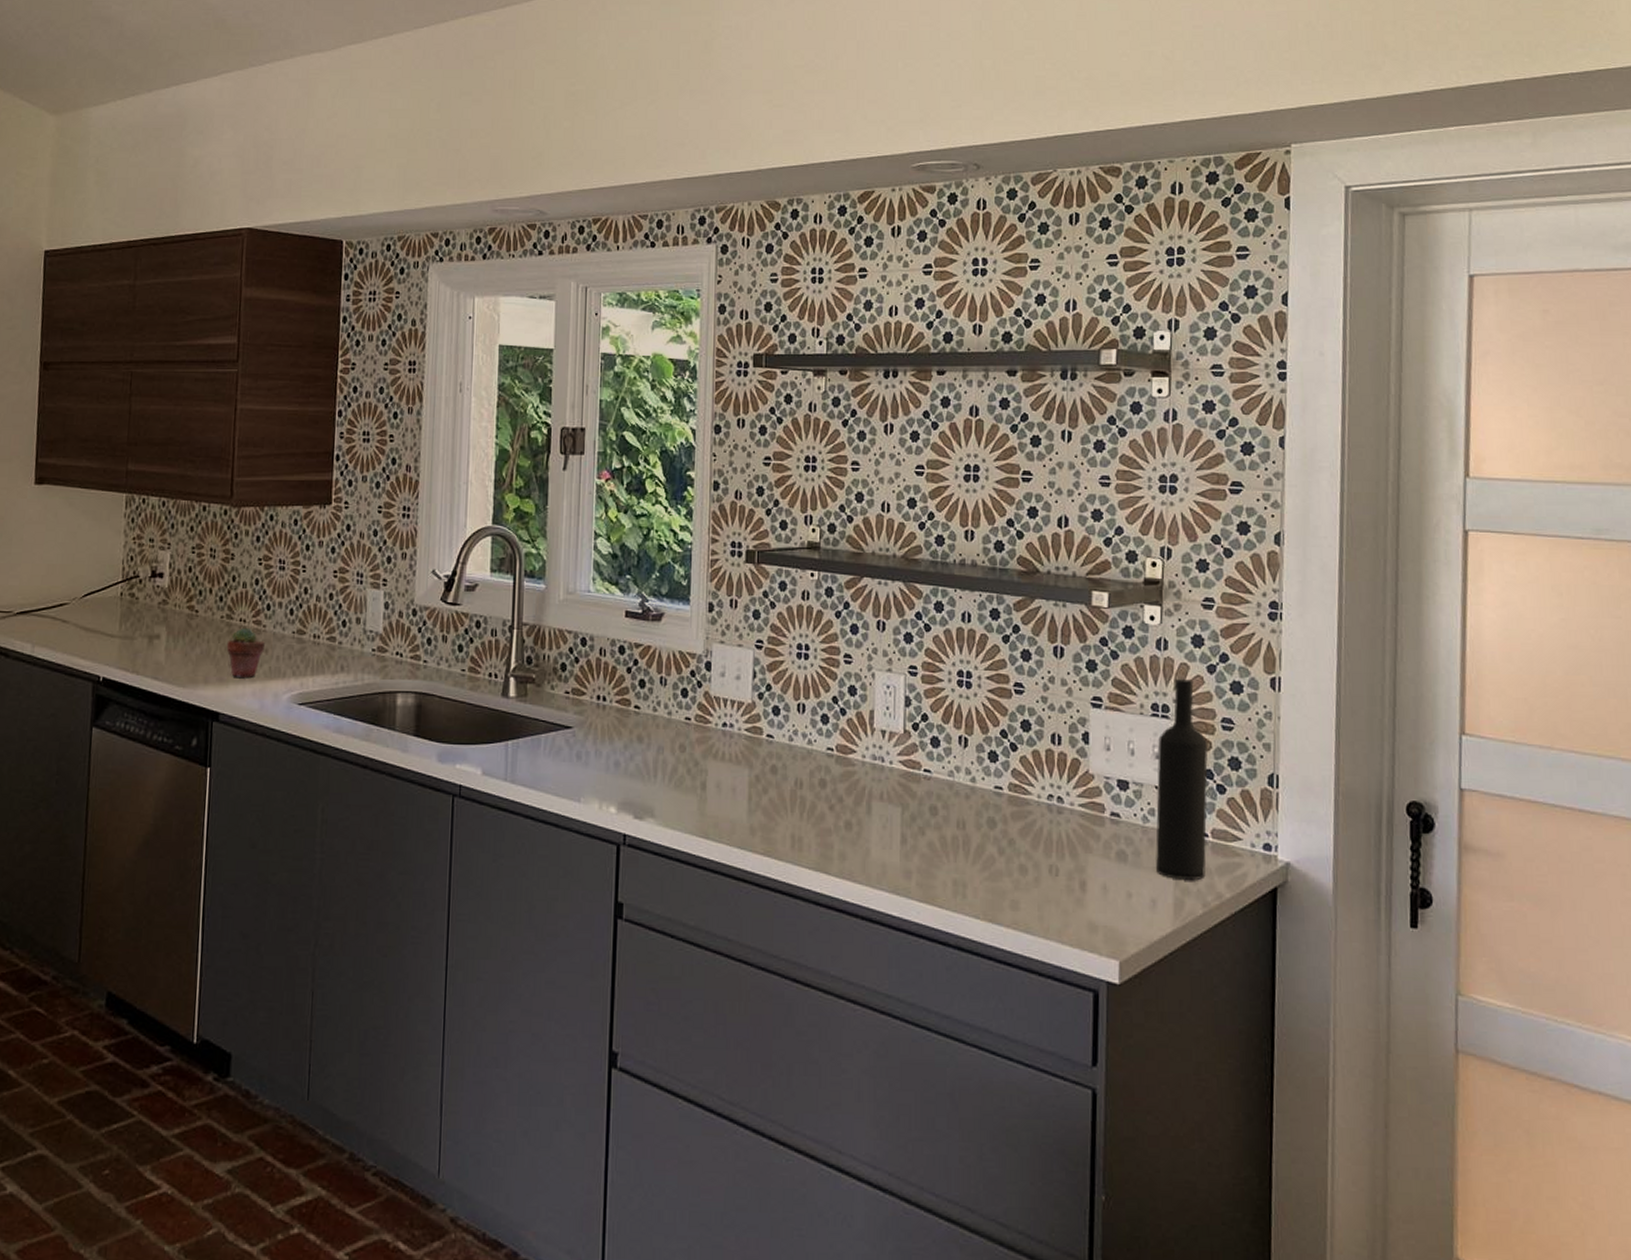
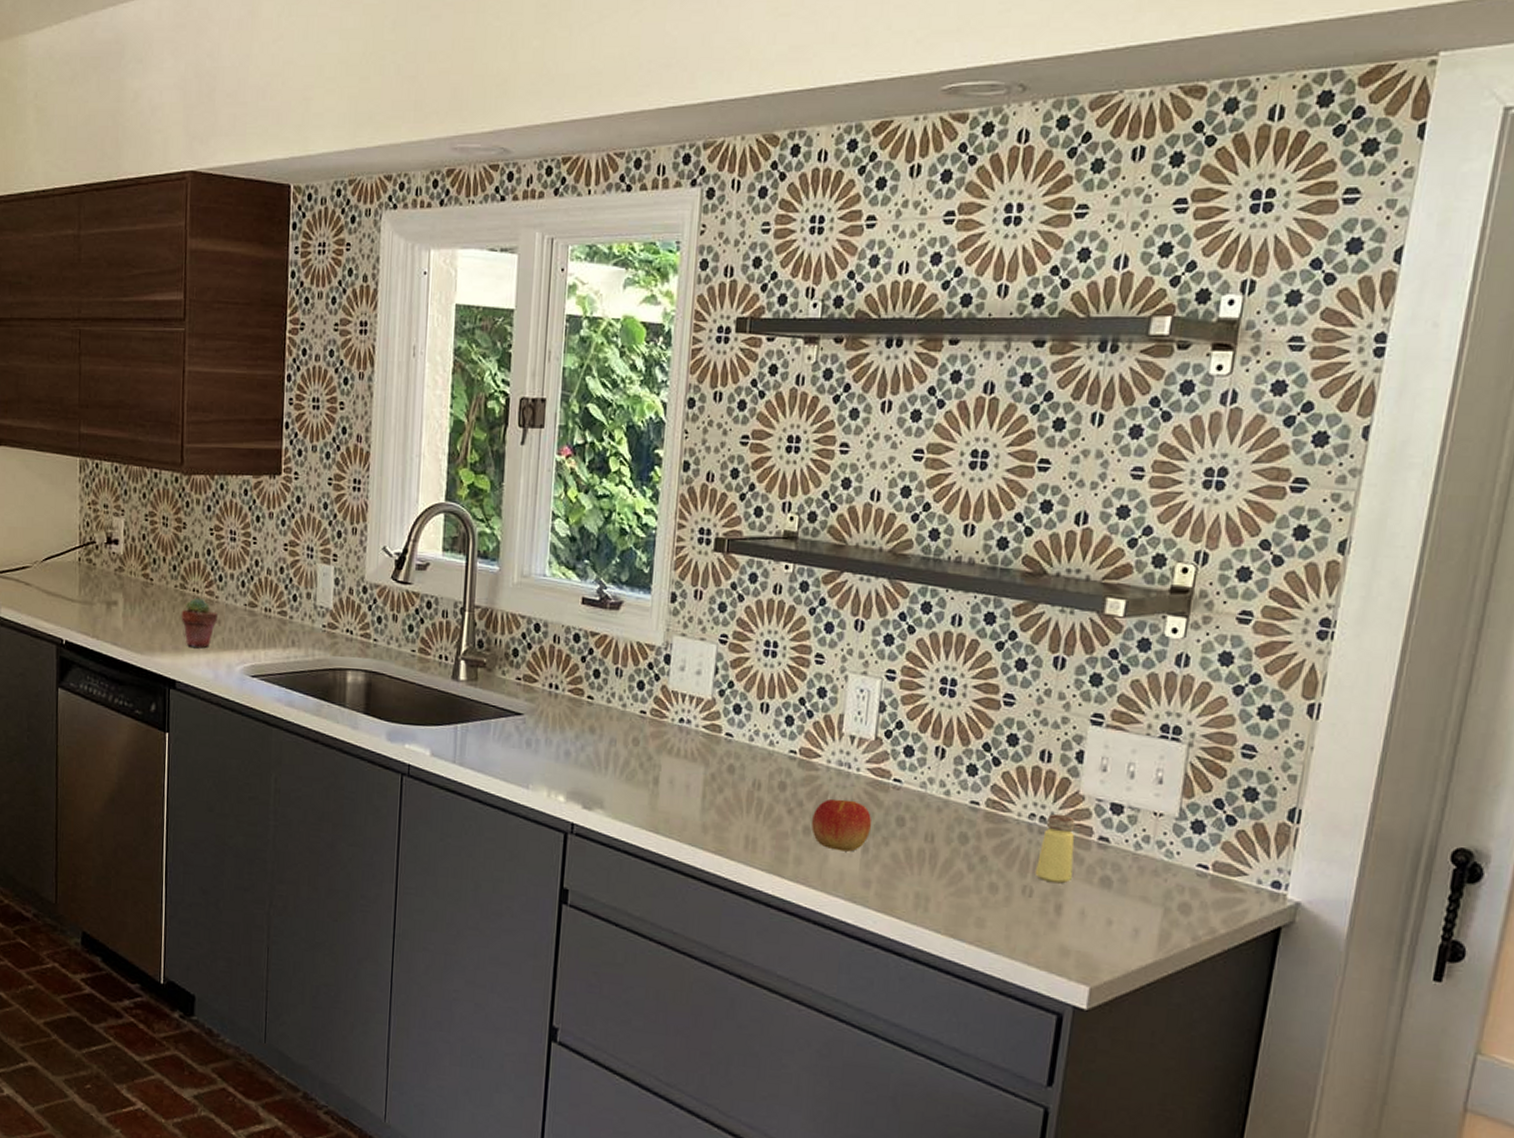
apple: none [853,792,908,844] -> present [811,798,872,852]
saltshaker: none [1058,793,1091,861] -> present [1034,813,1076,884]
wine bottle: present [1156,679,1208,880] -> none [1143,699,1223,913]

